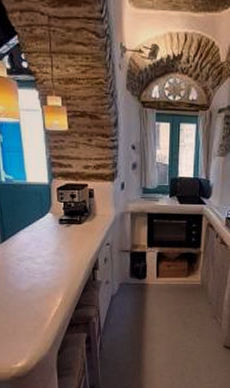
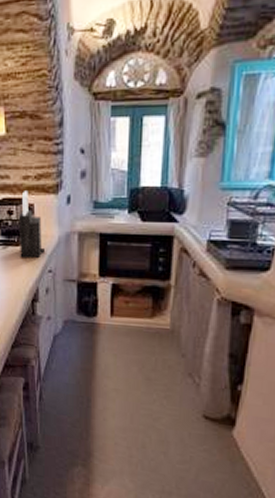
knife block: none [80,178,103,234] -> present [18,191,44,259]

